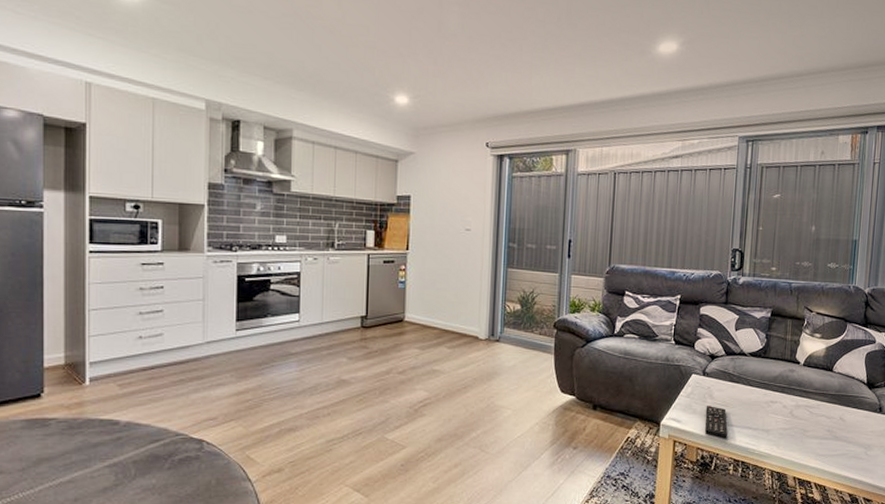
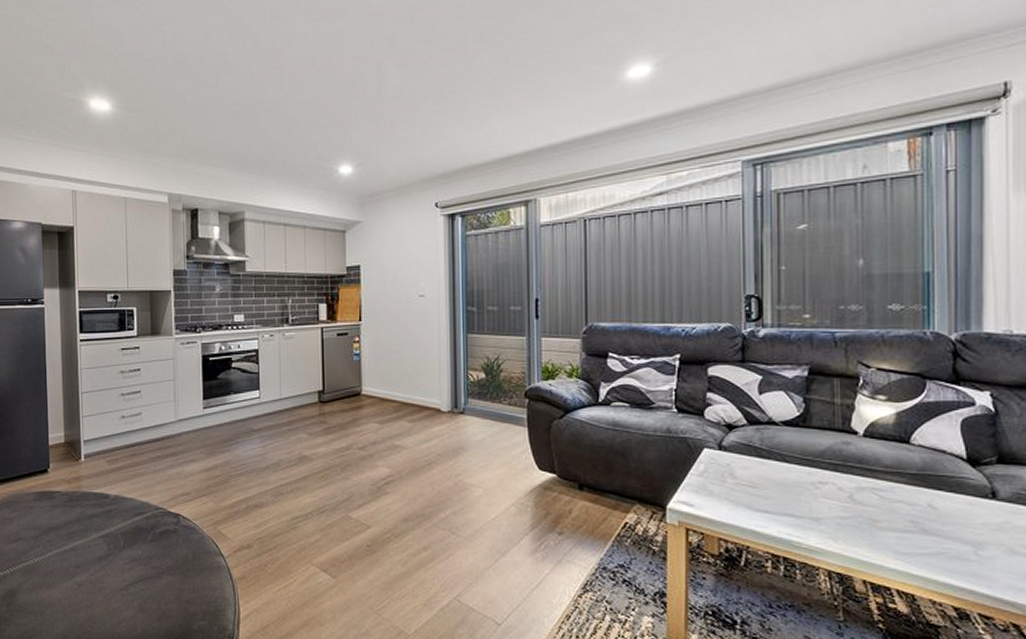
remote control: present [705,406,728,439] -> none [726,487,759,528]

